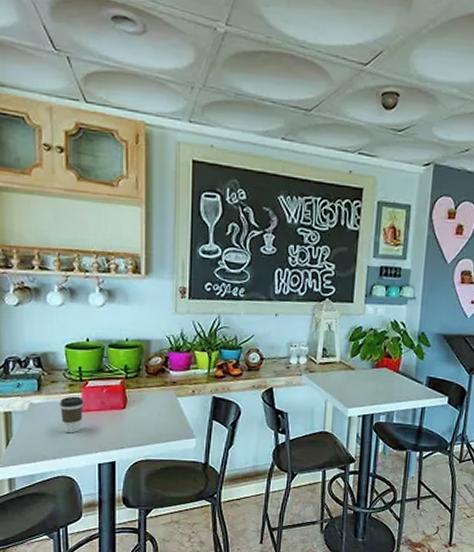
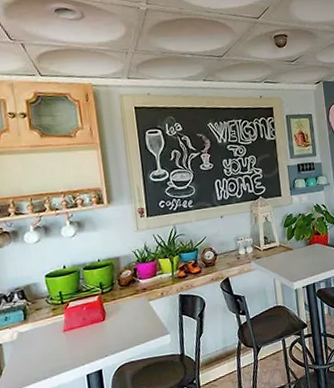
coffee cup: present [60,396,84,434] -> none [45,317,68,353]

